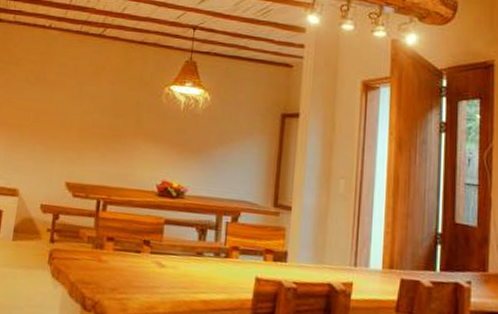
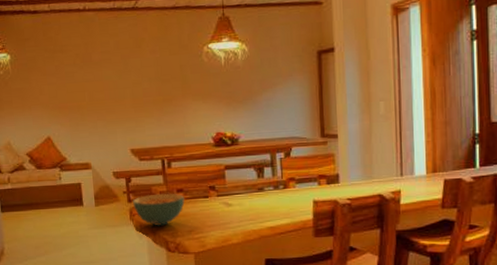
cereal bowl: none [55,237,114,278] -> present [133,193,185,227]

